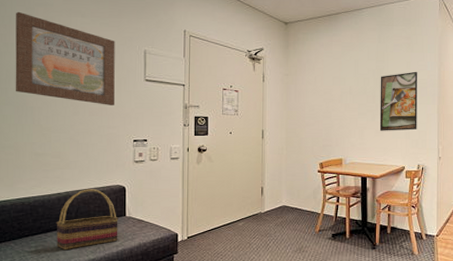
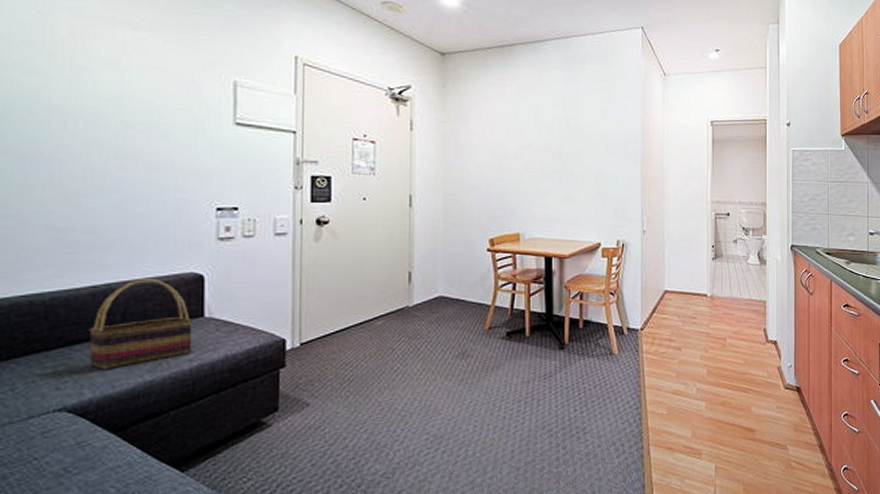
wall art: present [15,11,115,105] -> none [18,15,188,158]
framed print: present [379,71,418,131] -> none [568,122,616,198]

